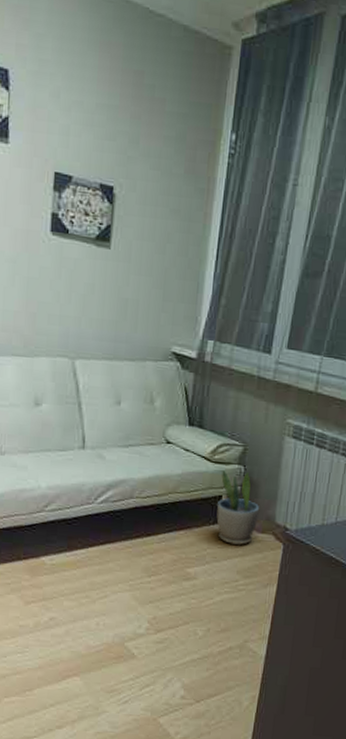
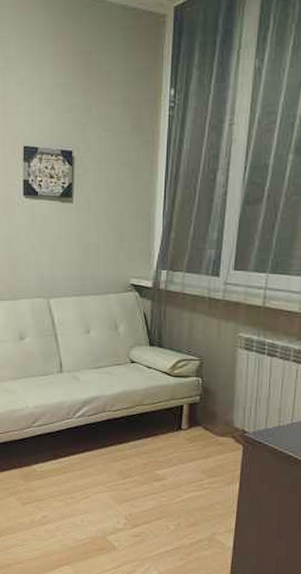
potted plant: present [216,469,259,545] -> none [179,382,218,448]

